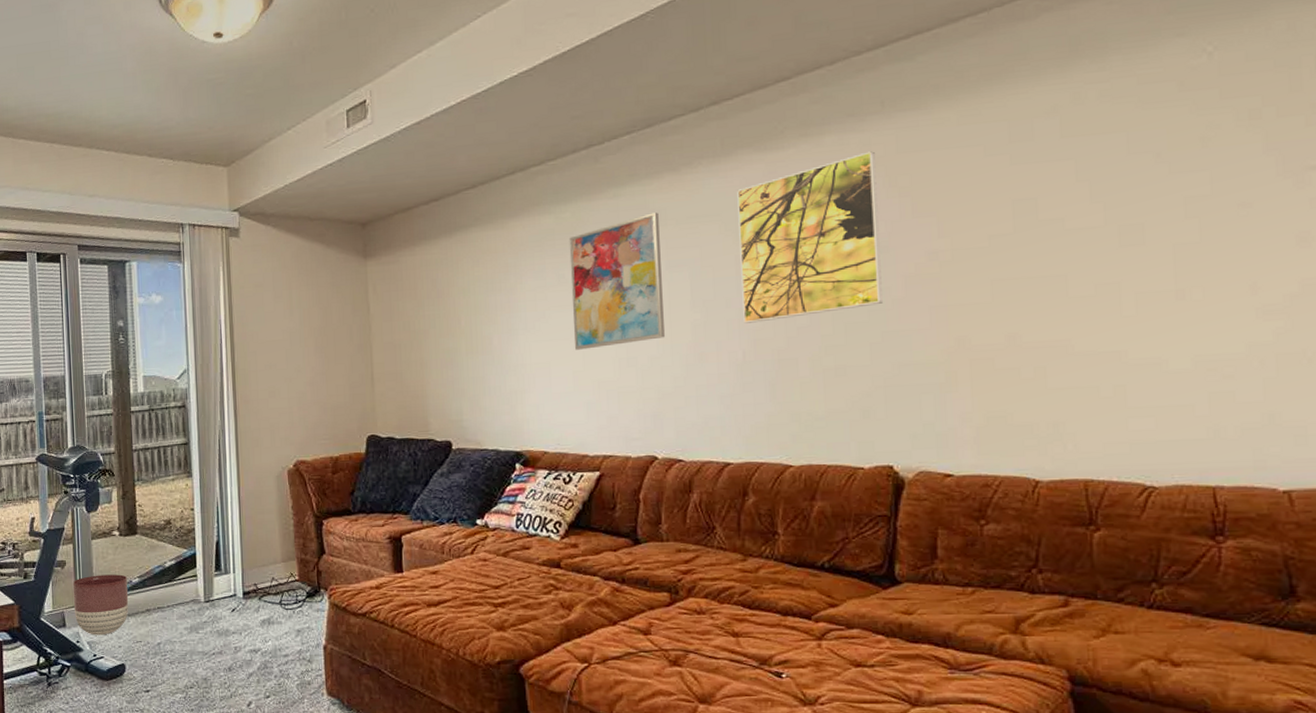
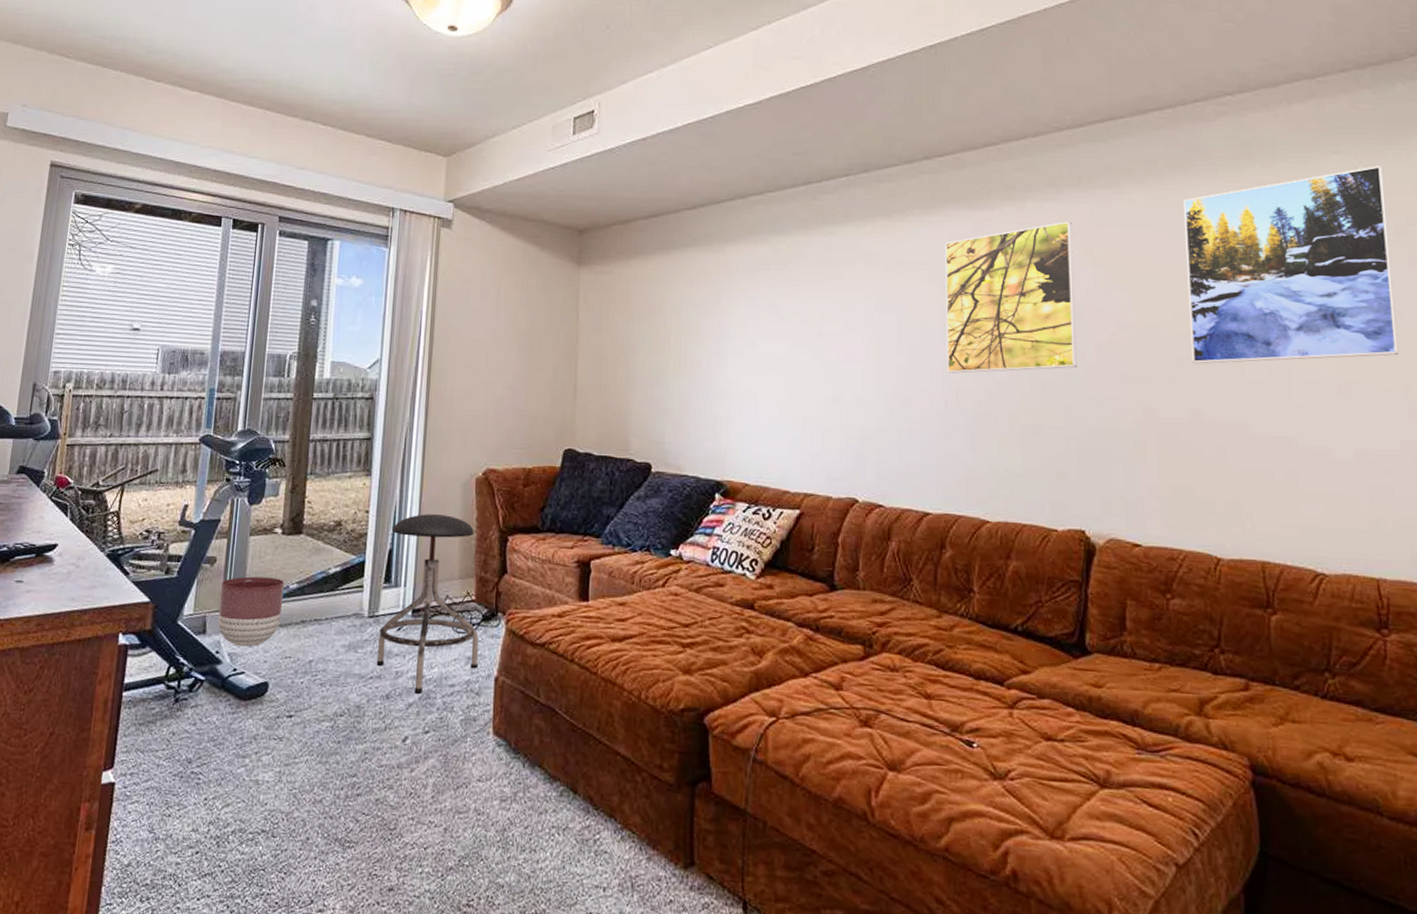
stool: none [216,506,308,666] -> present [376,514,479,695]
wall art: present [569,212,665,350] -> none [782,254,871,382]
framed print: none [999,43,1248,286] -> present [1183,165,1400,364]

